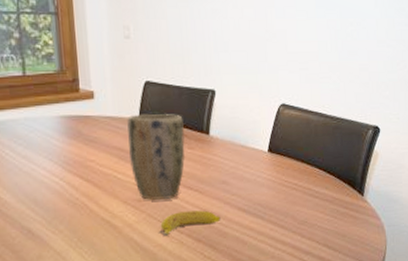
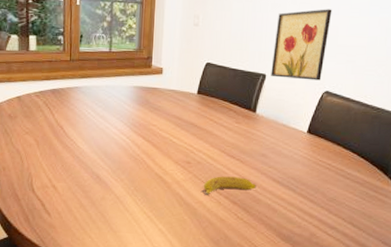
plant pot: present [127,113,185,201] -> none [185,90,235,165]
wall art: none [219,12,278,93] -> present [271,9,333,81]

